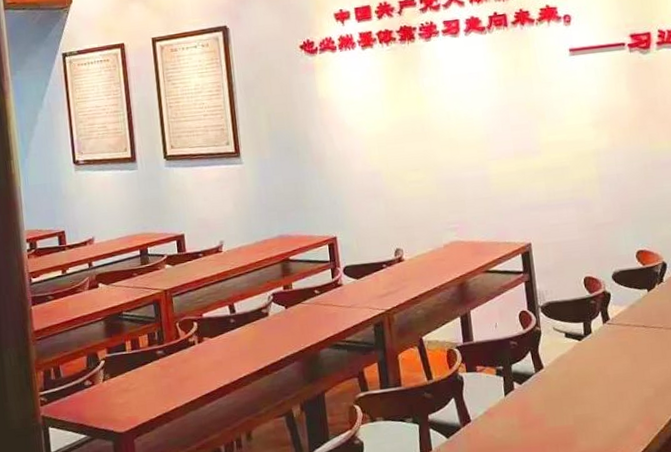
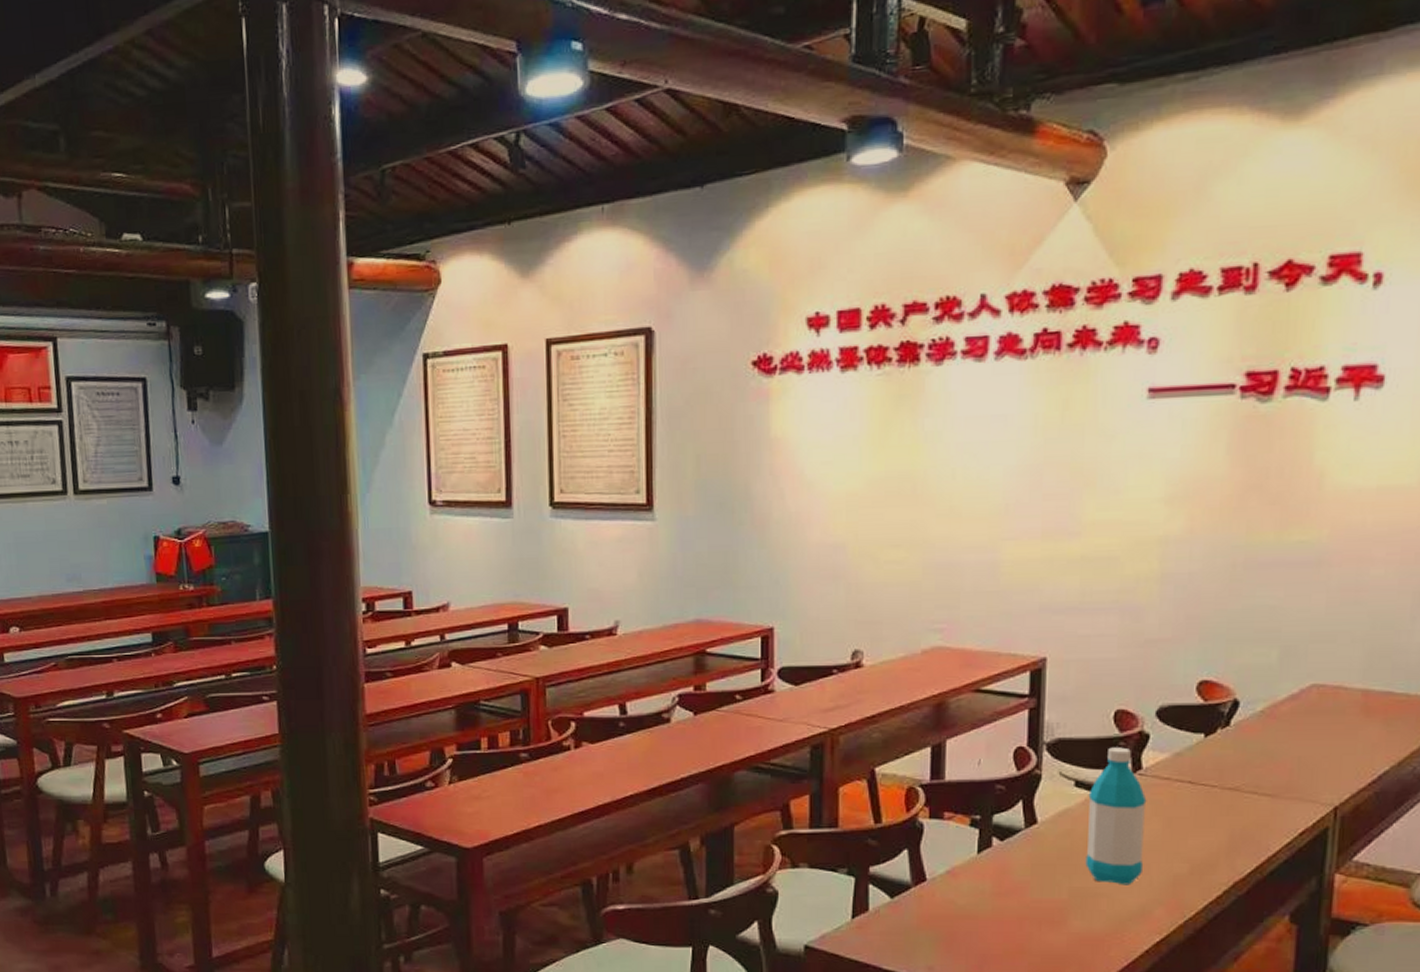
water bottle: none [575,304,623,410] -> present [1085,747,1147,885]

